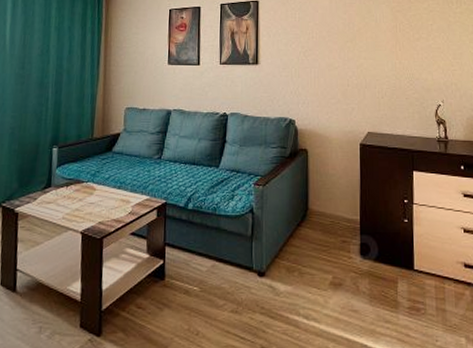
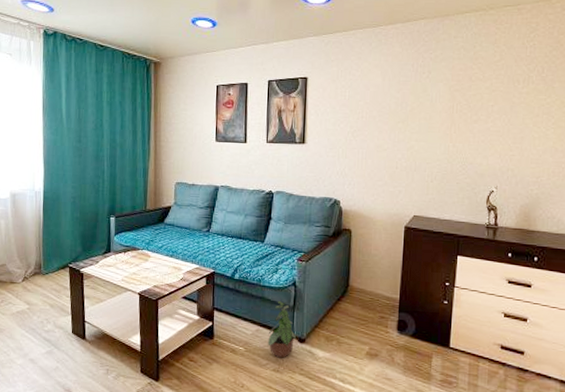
potted plant: none [224,231,256,296] -> present [267,301,297,358]

